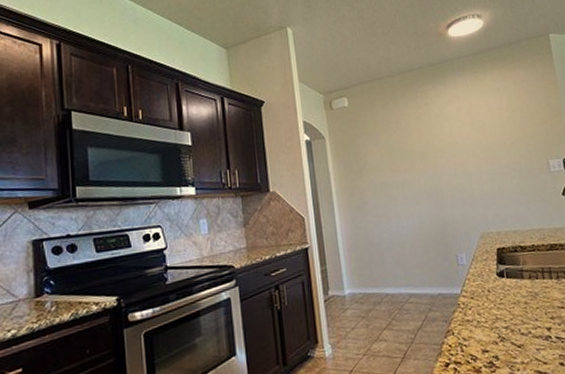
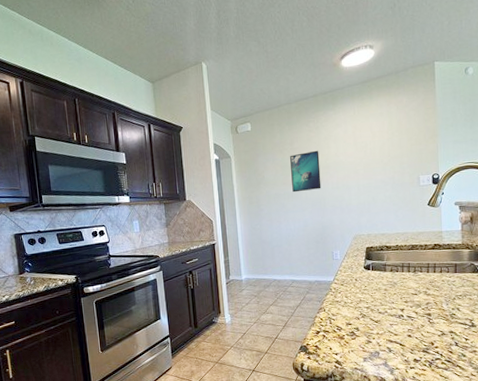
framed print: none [397,130,437,181] -> present [290,150,322,193]

